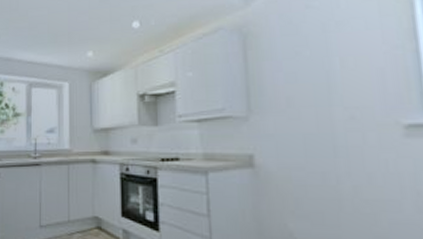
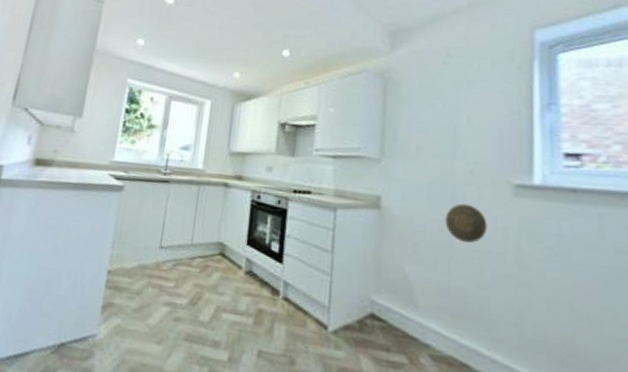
decorative plate: none [327,152,378,194] -> present [445,203,488,244]

